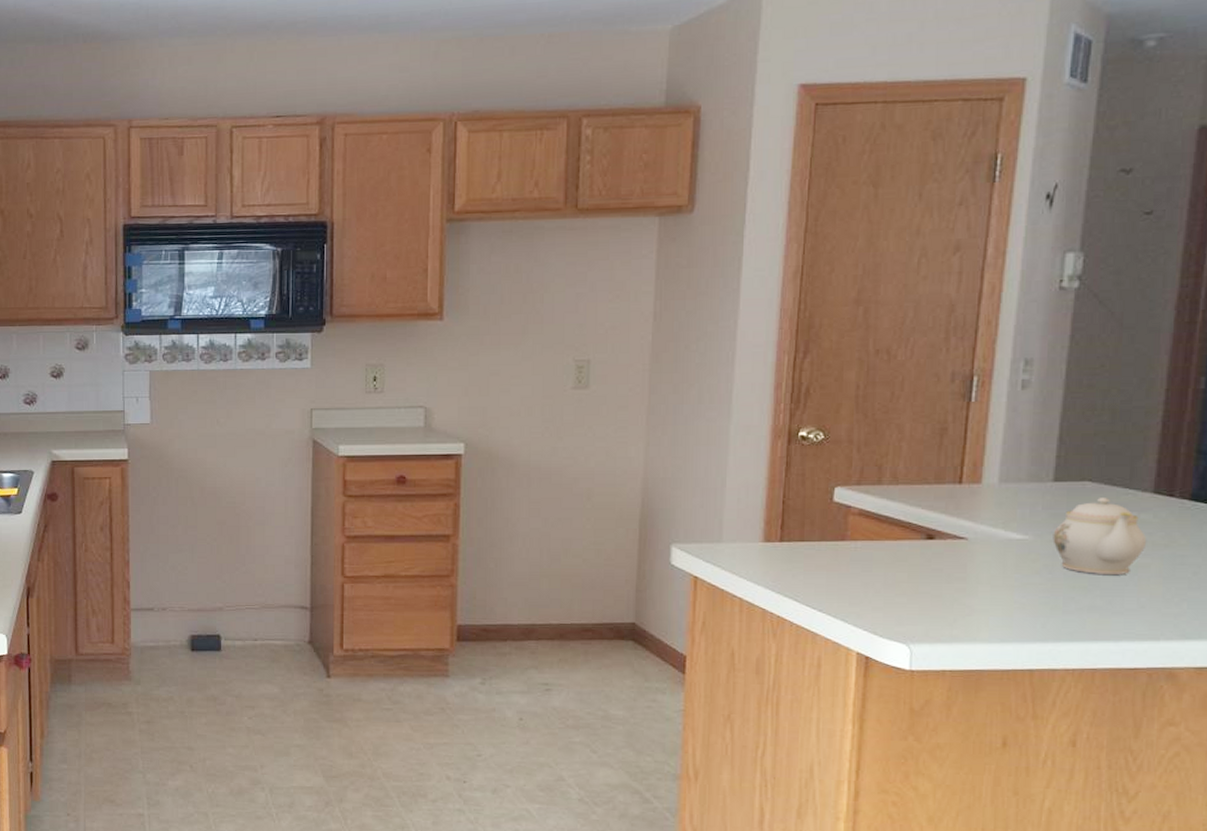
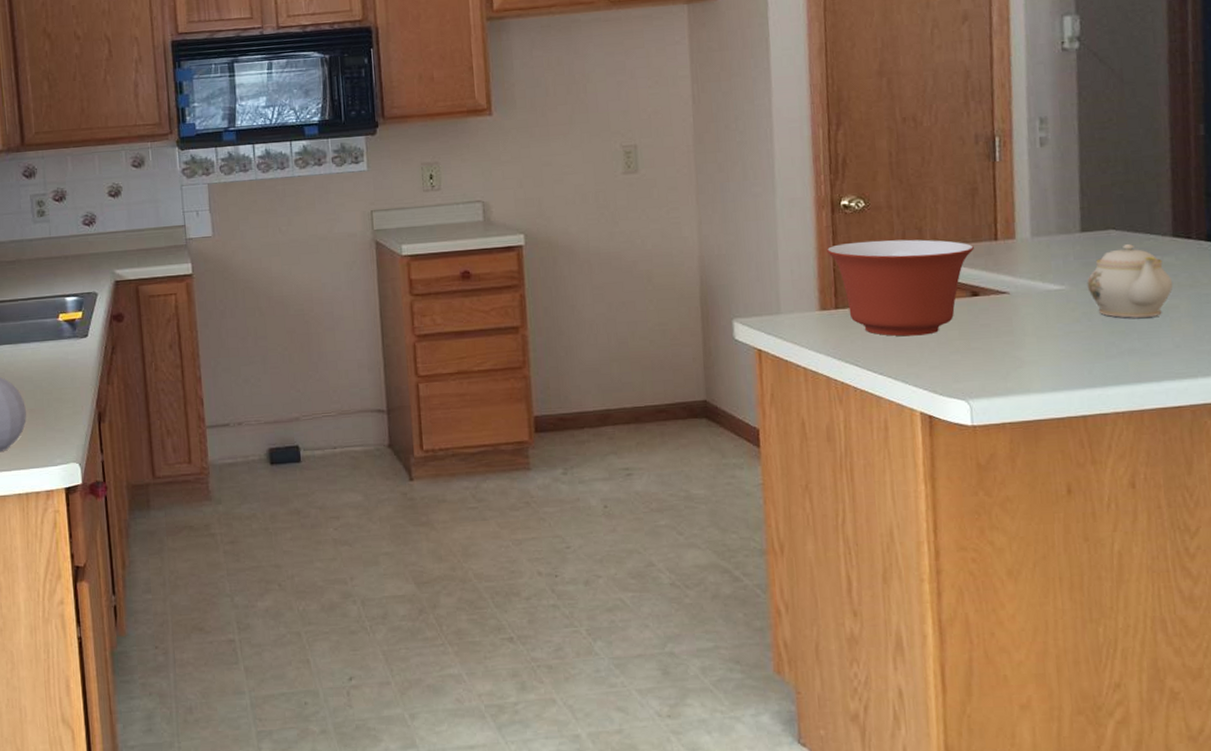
mixing bowl: none [777,475,935,575] -> present [826,239,974,337]

